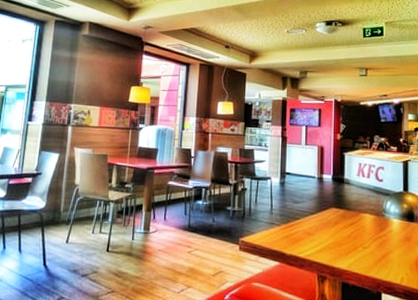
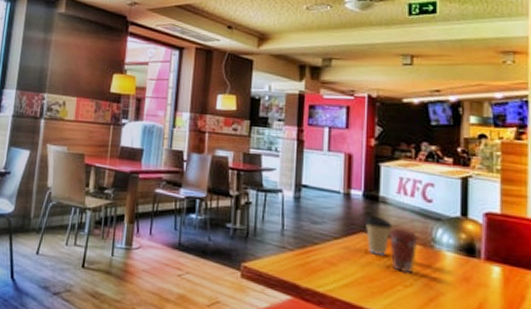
coffee cup: none [334,195,355,225] -> present [364,216,393,255]
coffee cup: none [351,203,373,238] -> present [388,228,418,274]

